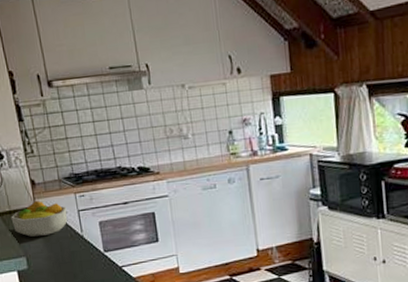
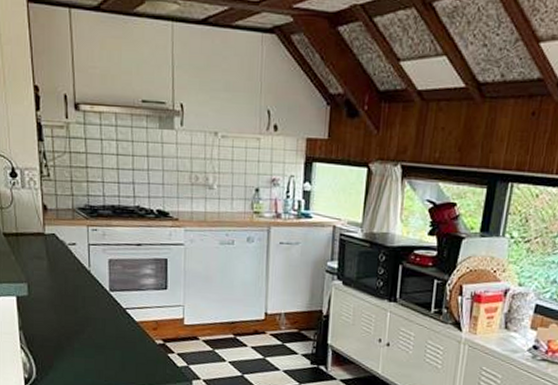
fruit bowl: present [11,200,68,237] -> none [17,226,77,265]

